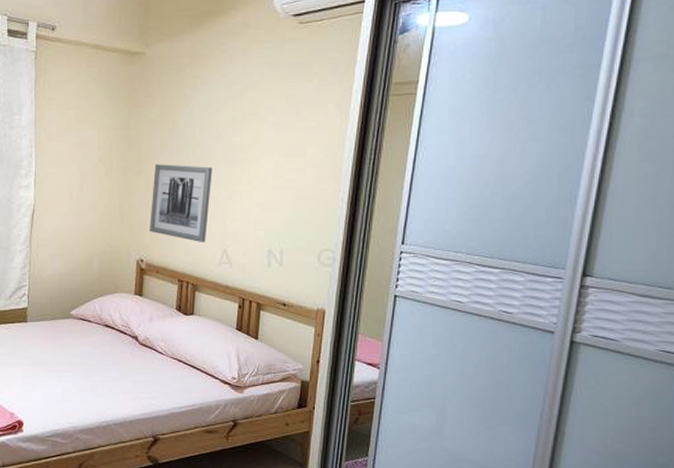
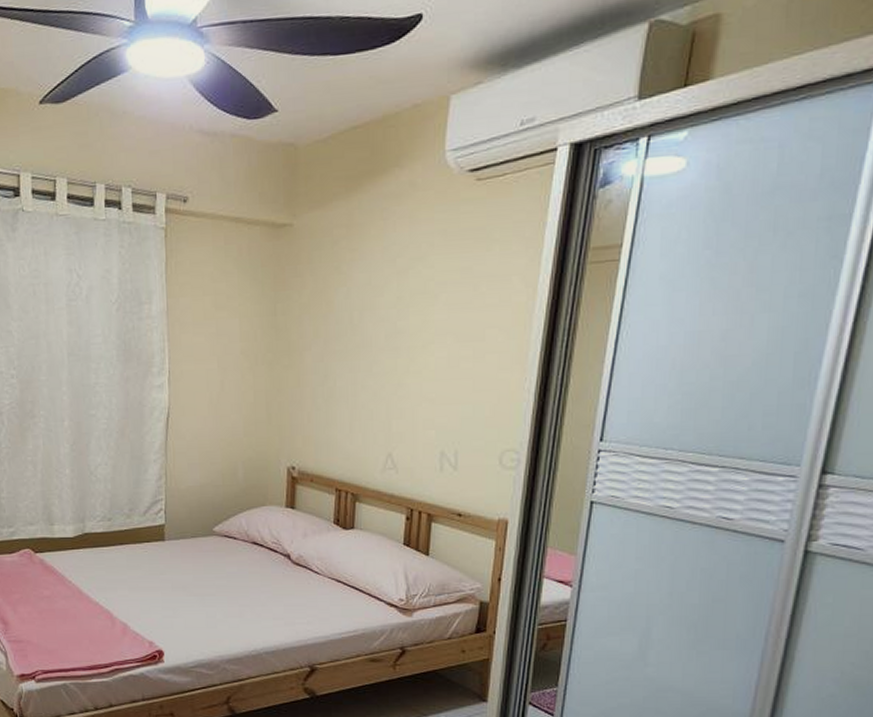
wall art: present [150,164,213,242] -> none [301,355,374,445]

